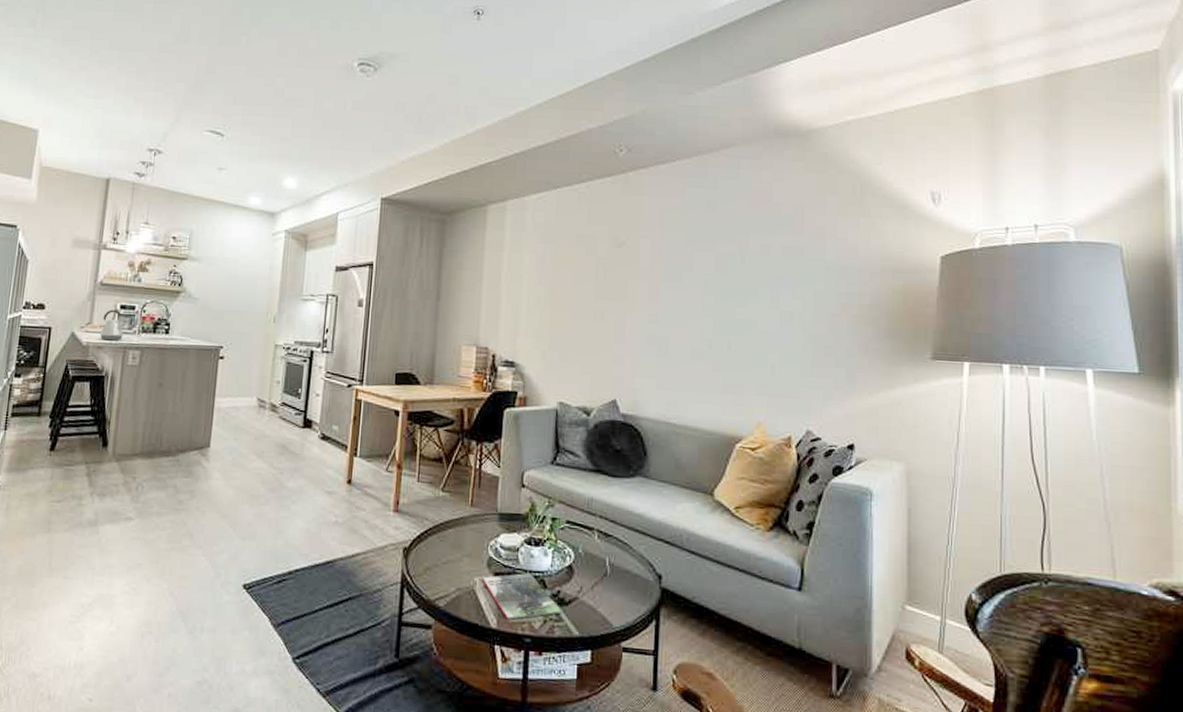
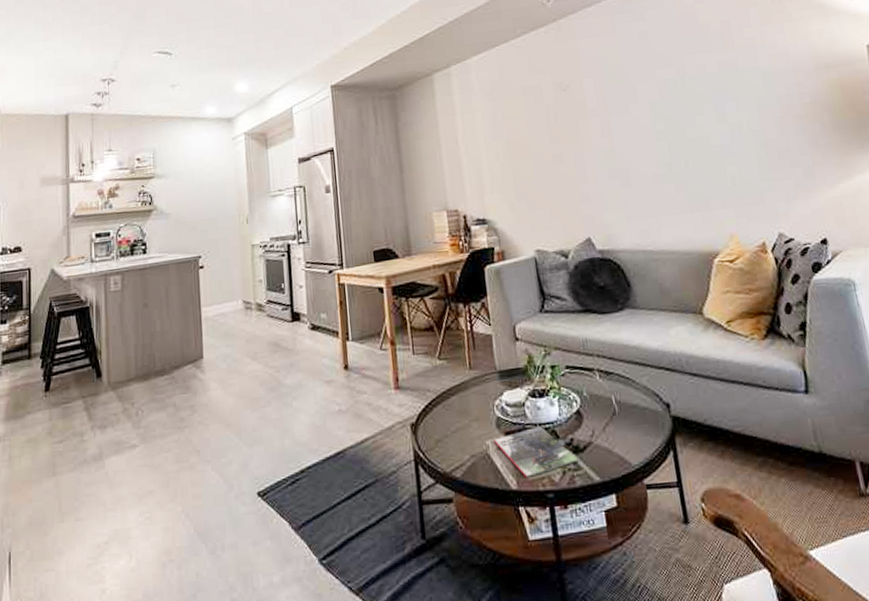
kettle: present [99,309,125,341] -> none [78,239,103,272]

